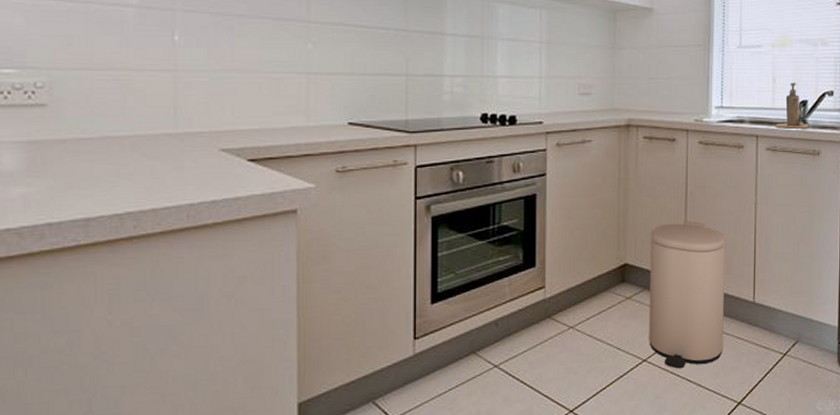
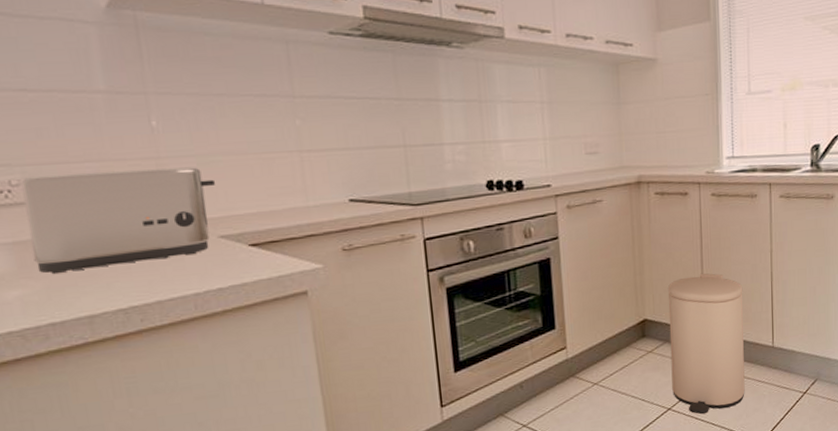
toaster: none [44,81,225,175] -> present [21,167,216,275]
soap dispenser: present [774,82,809,129] -> none [787,126,822,174]

